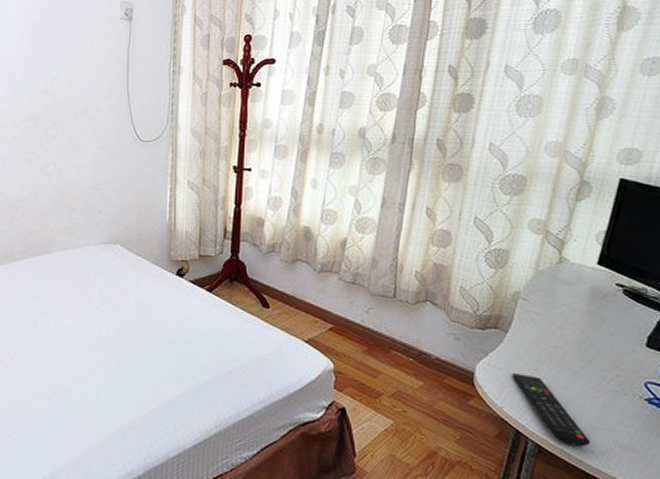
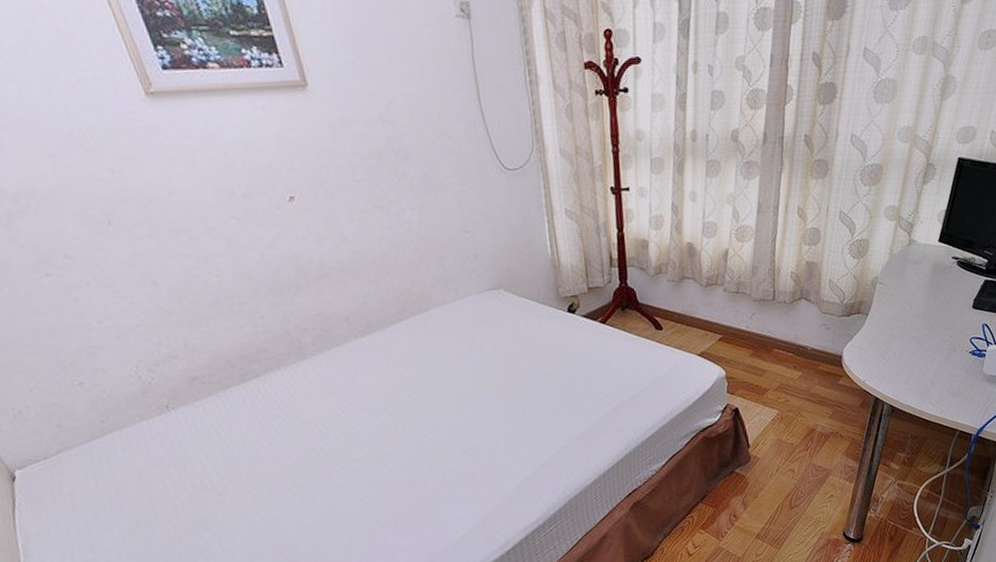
remote control: present [512,372,591,447] -> none [872,349,930,402]

